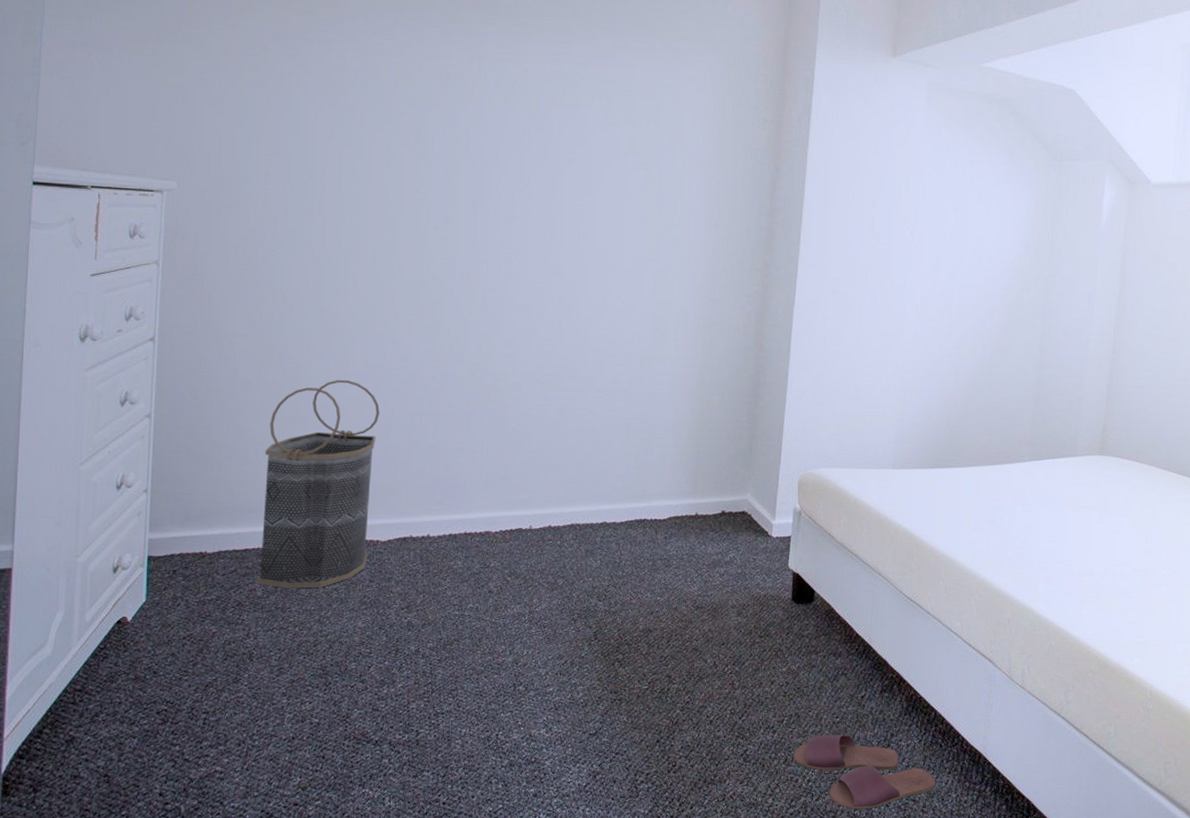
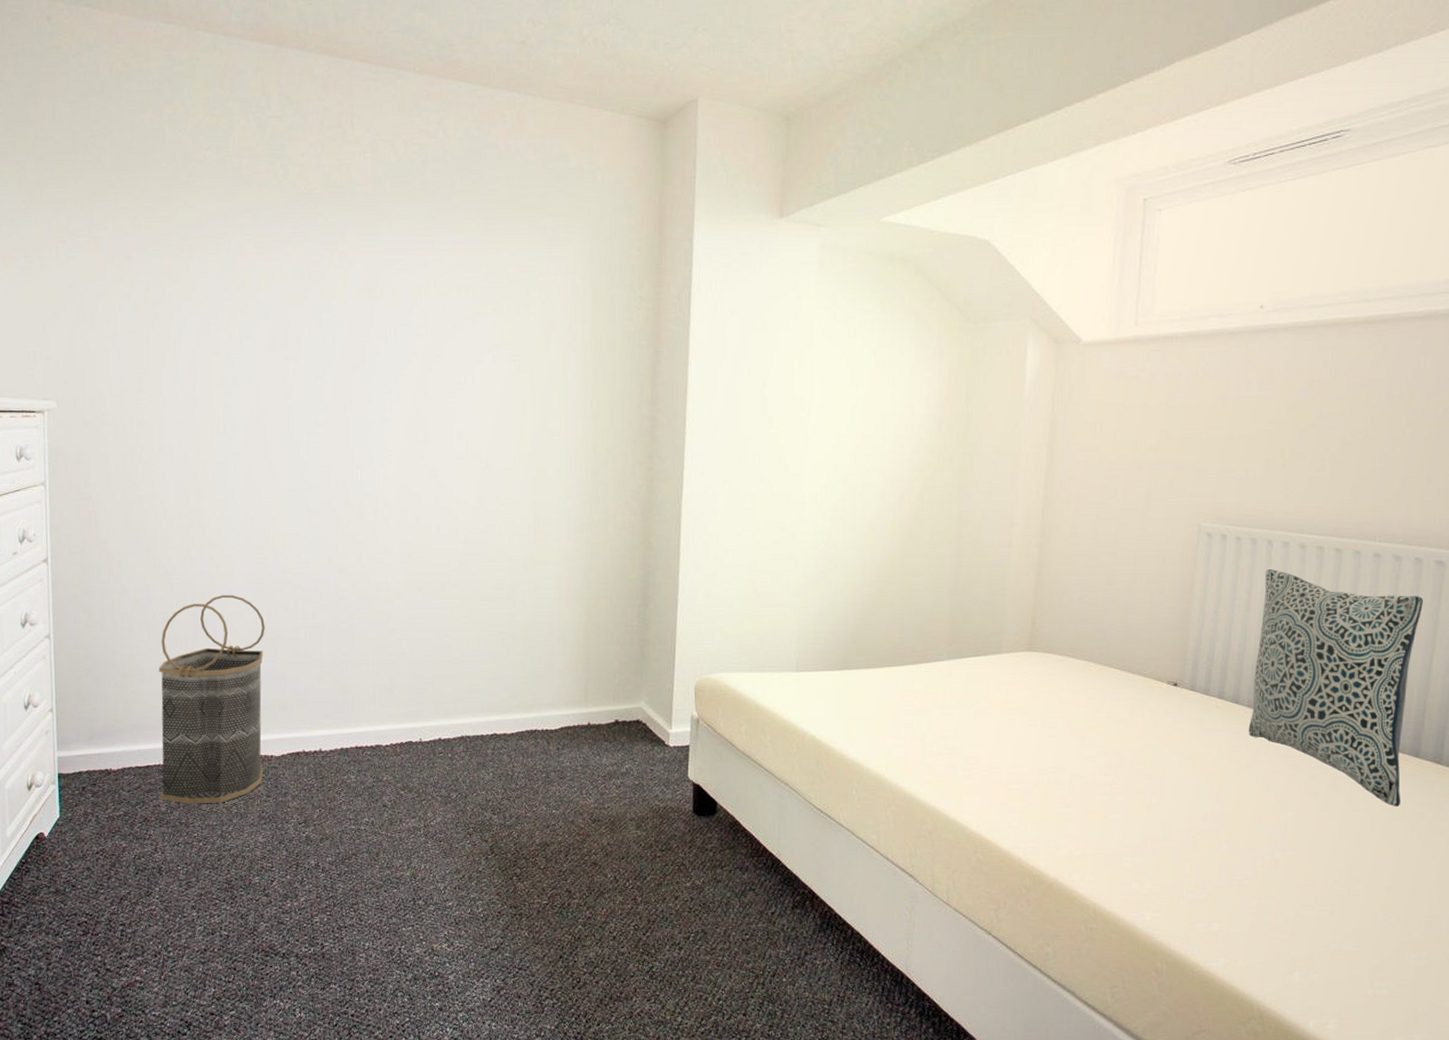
slippers: present [793,734,935,810] -> none [702,952,855,1030]

